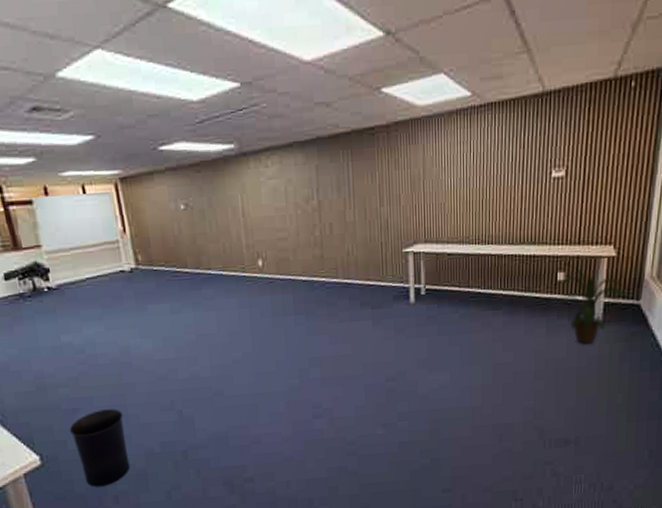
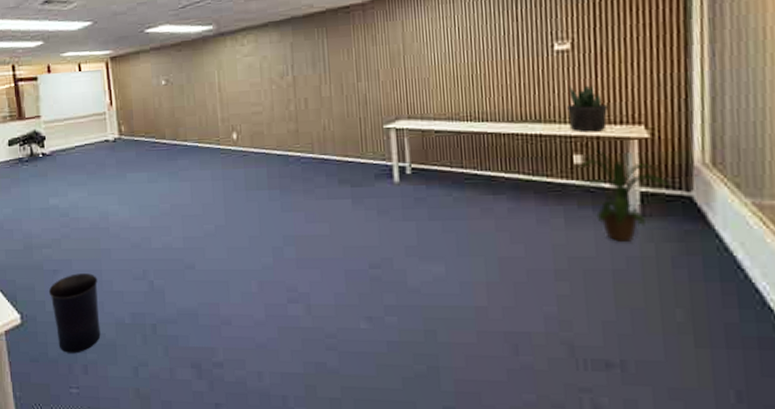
planter: none [557,209,589,252] -> present [567,84,609,132]

